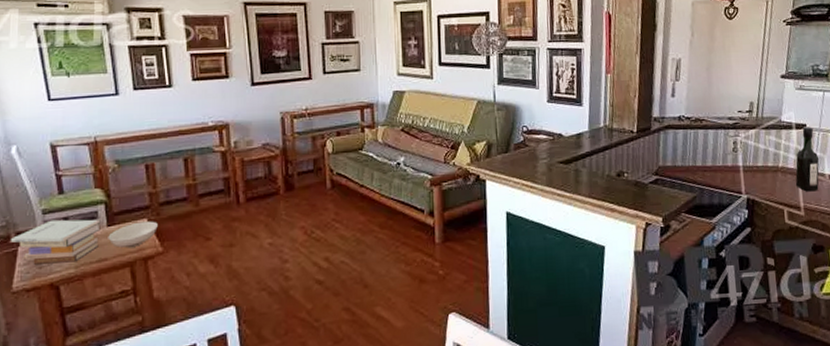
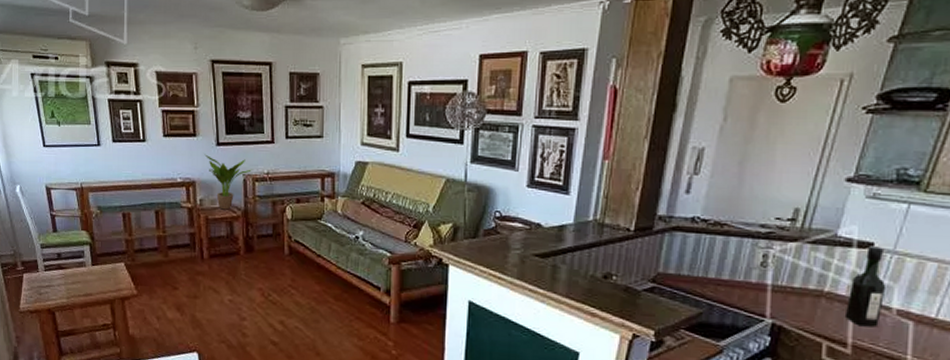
books: present [11,219,101,265] -> none [18,254,87,293]
bowl: present [108,221,158,248] -> none [92,265,133,288]
potted plant: none [238,95,291,150] -> present [204,154,253,210]

